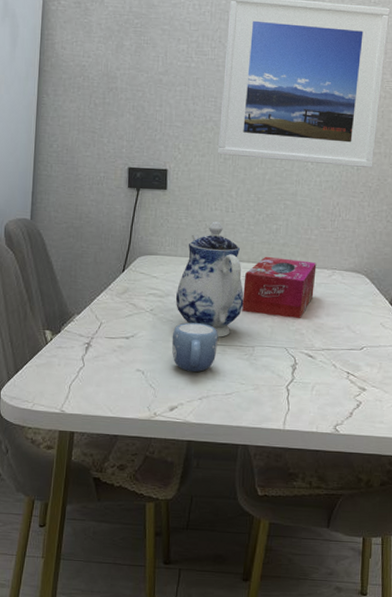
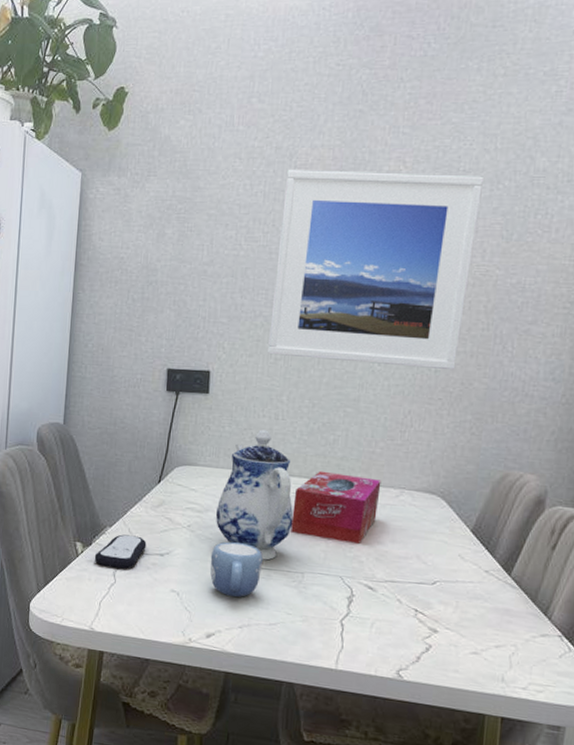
remote control: none [63,321,113,353] -> present [94,534,147,570]

